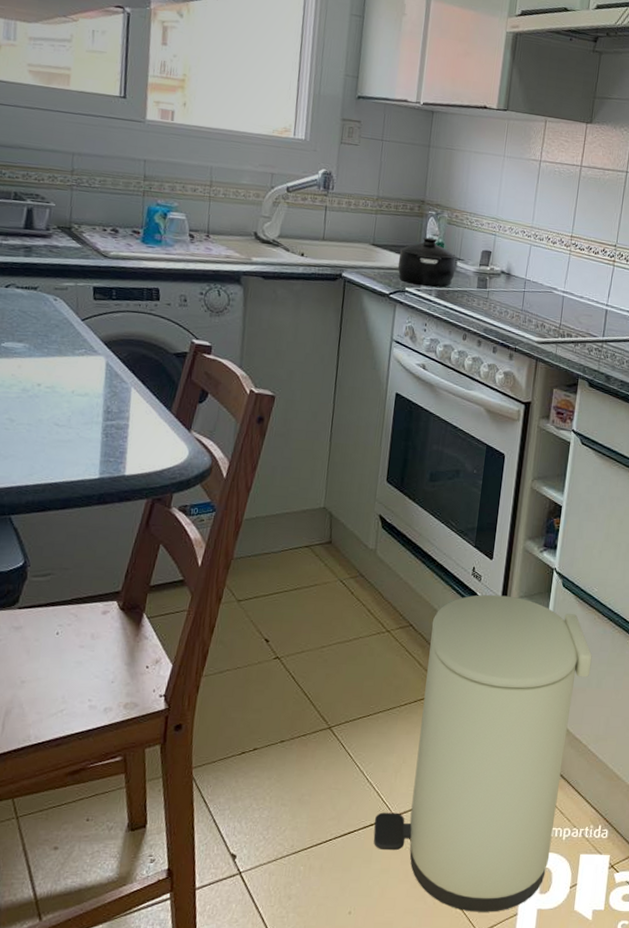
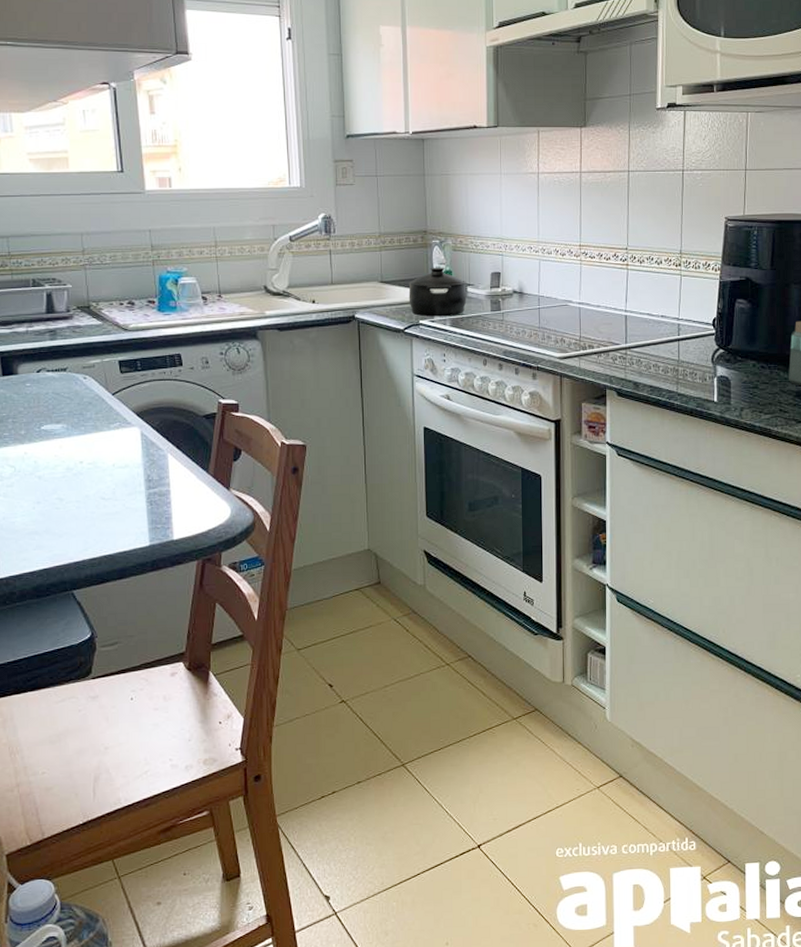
pedal bin: present [373,594,592,912] -> none [459,617,657,934]

